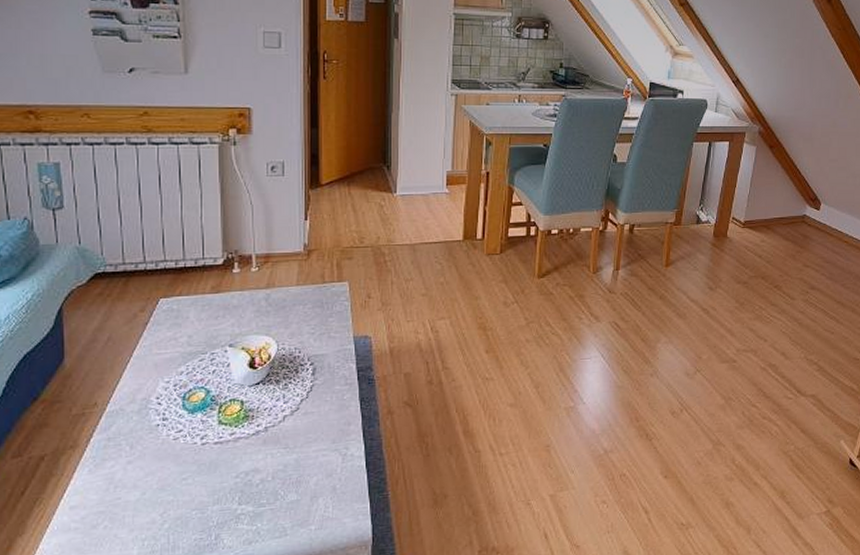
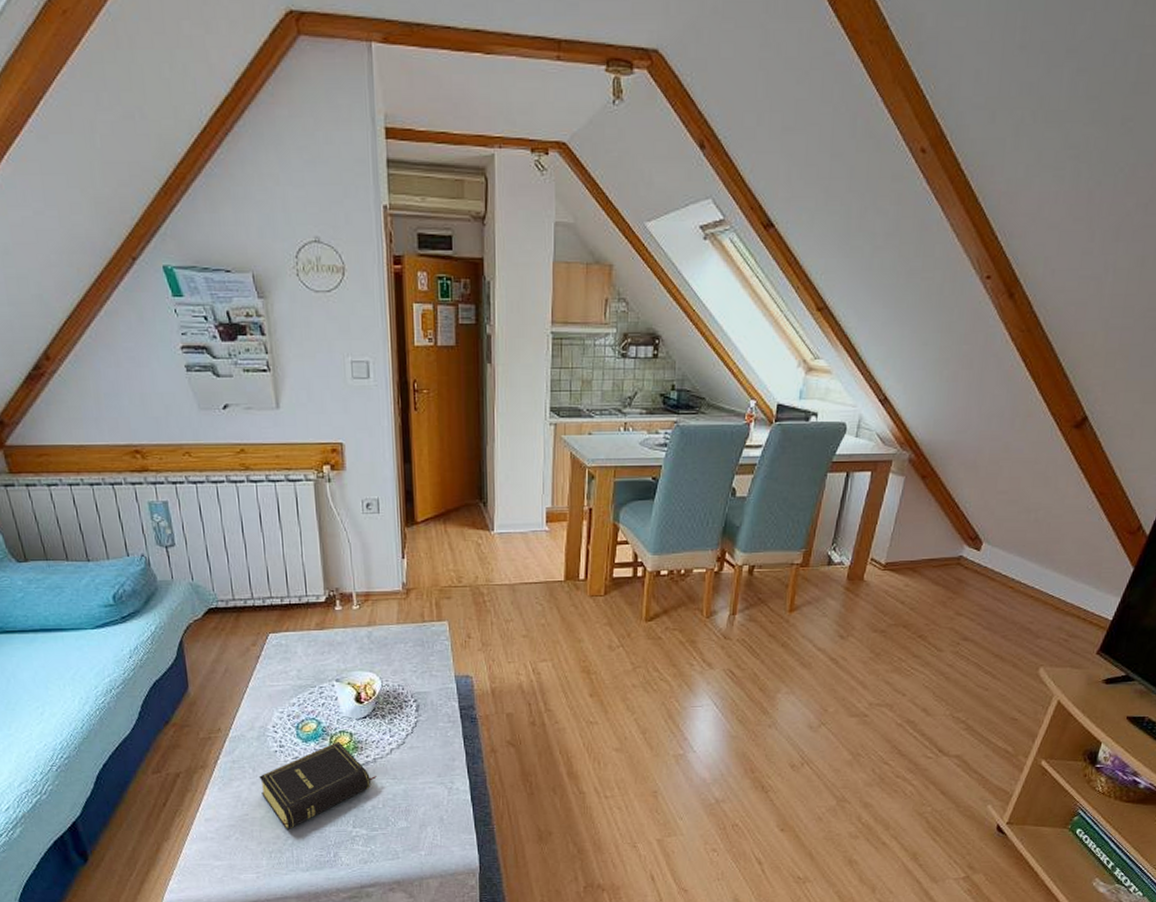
book: none [136,410,267,512] -> present [259,741,377,829]

